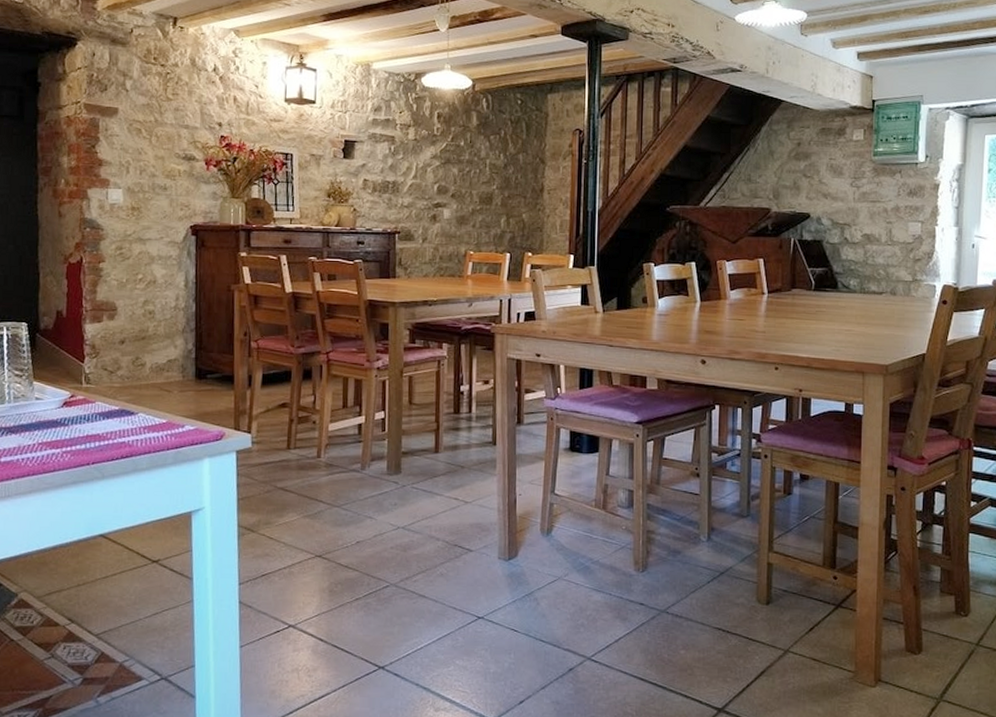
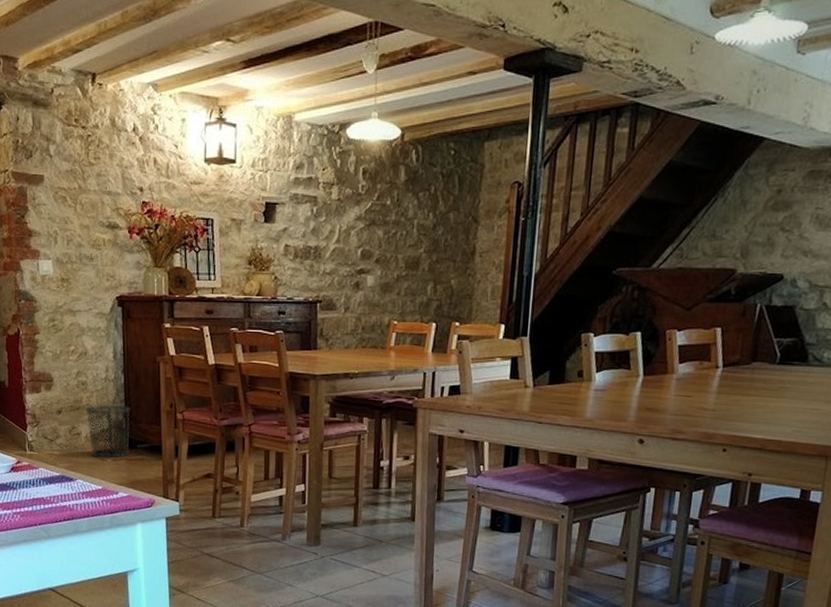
waste bin: none [151,333,201,390] -> present [85,404,130,459]

